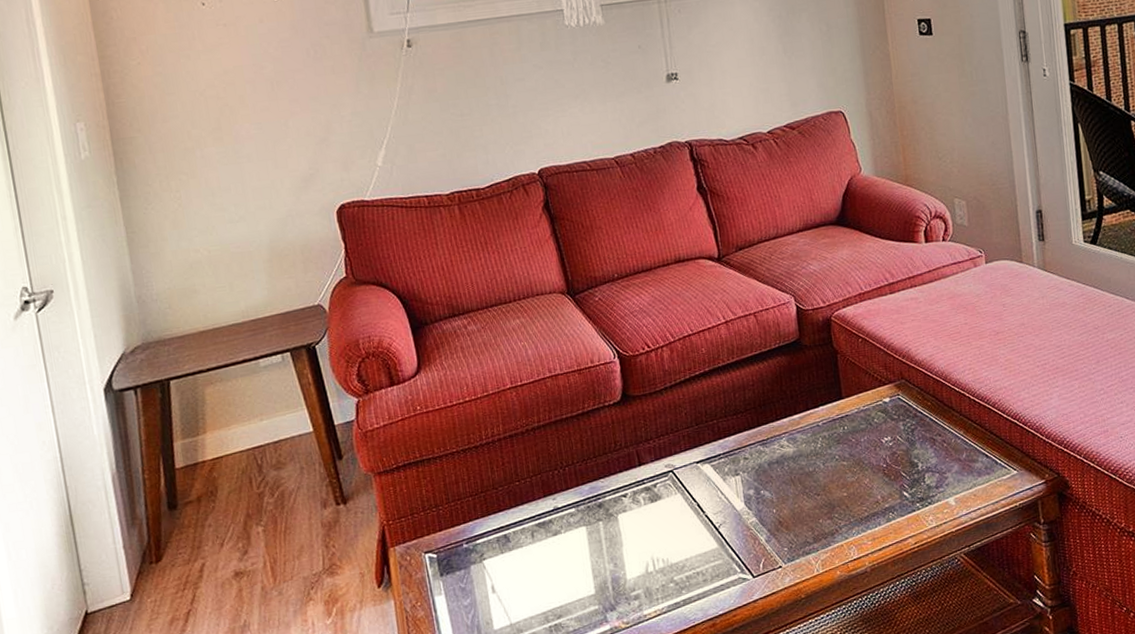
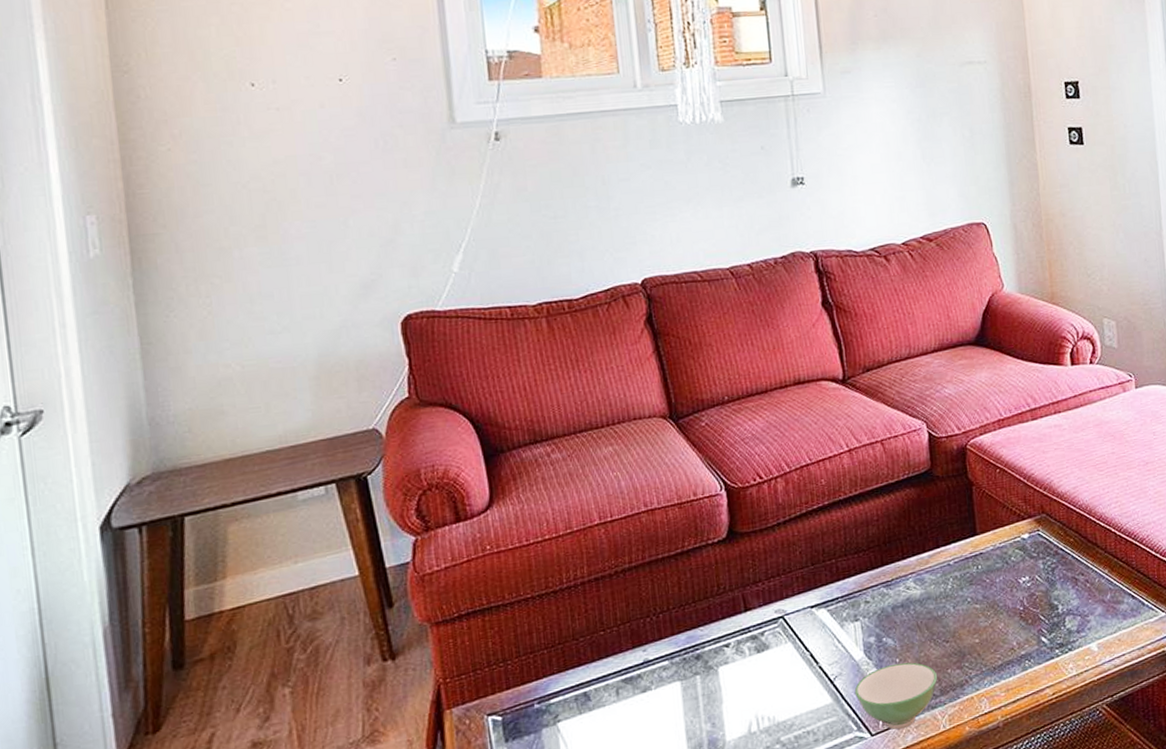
bowl: none [737,513,811,573] -> present [854,662,938,730]

